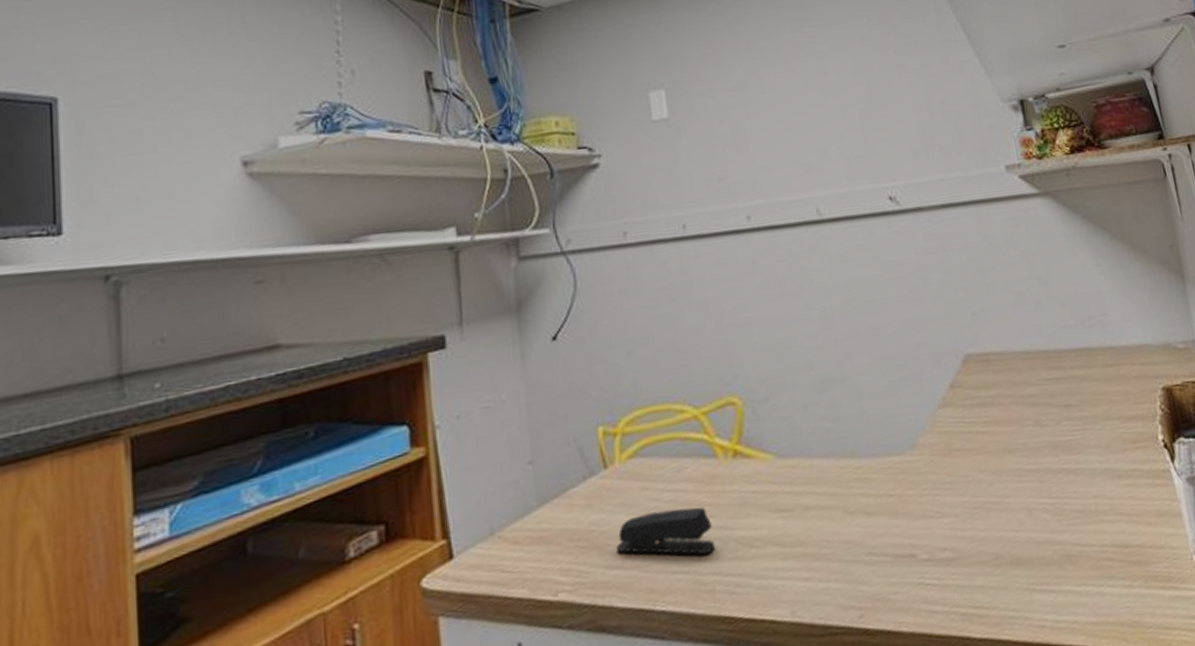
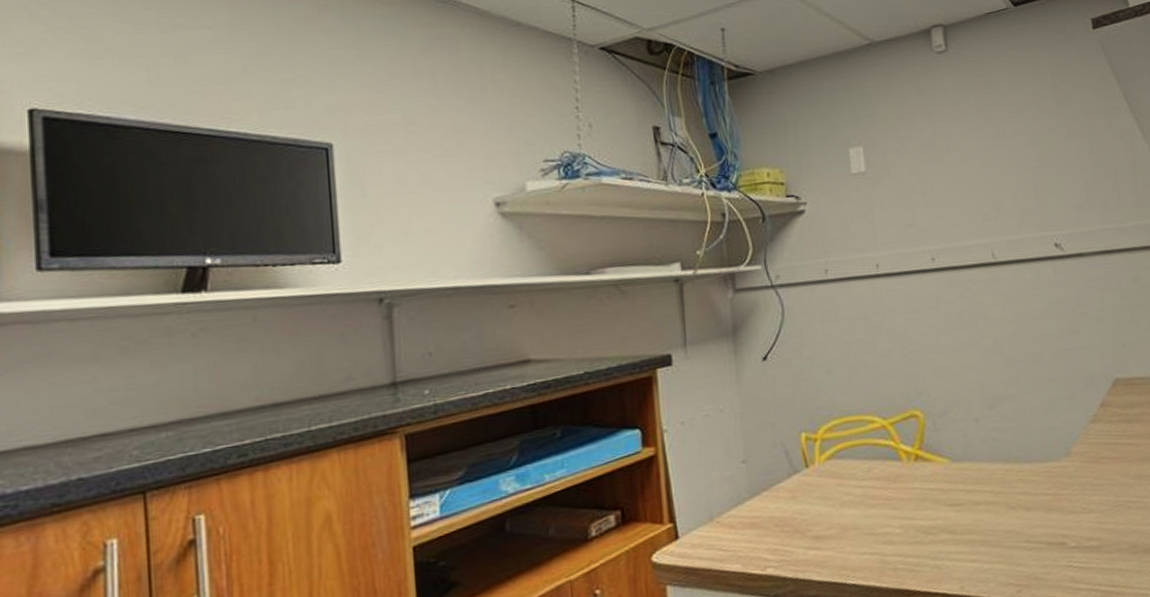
stapler: present [616,507,716,555] -> none [815,500,899,540]

